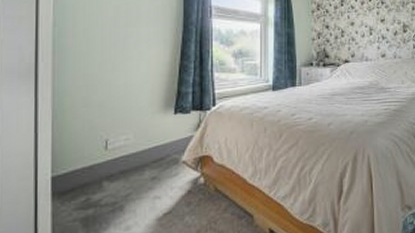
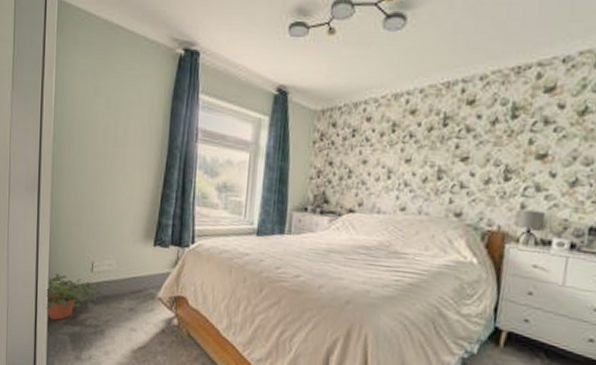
potted plant: none [49,158,122,209] -> present [46,273,104,320]

